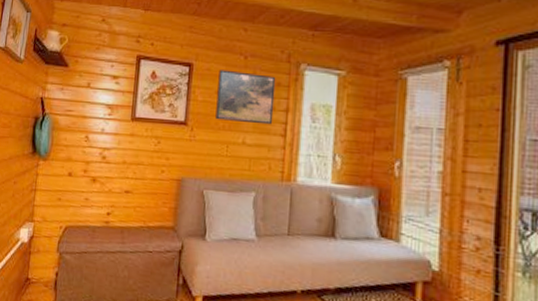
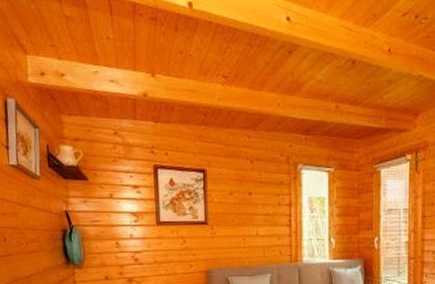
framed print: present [215,69,276,125] -> none [230,173,280,218]

